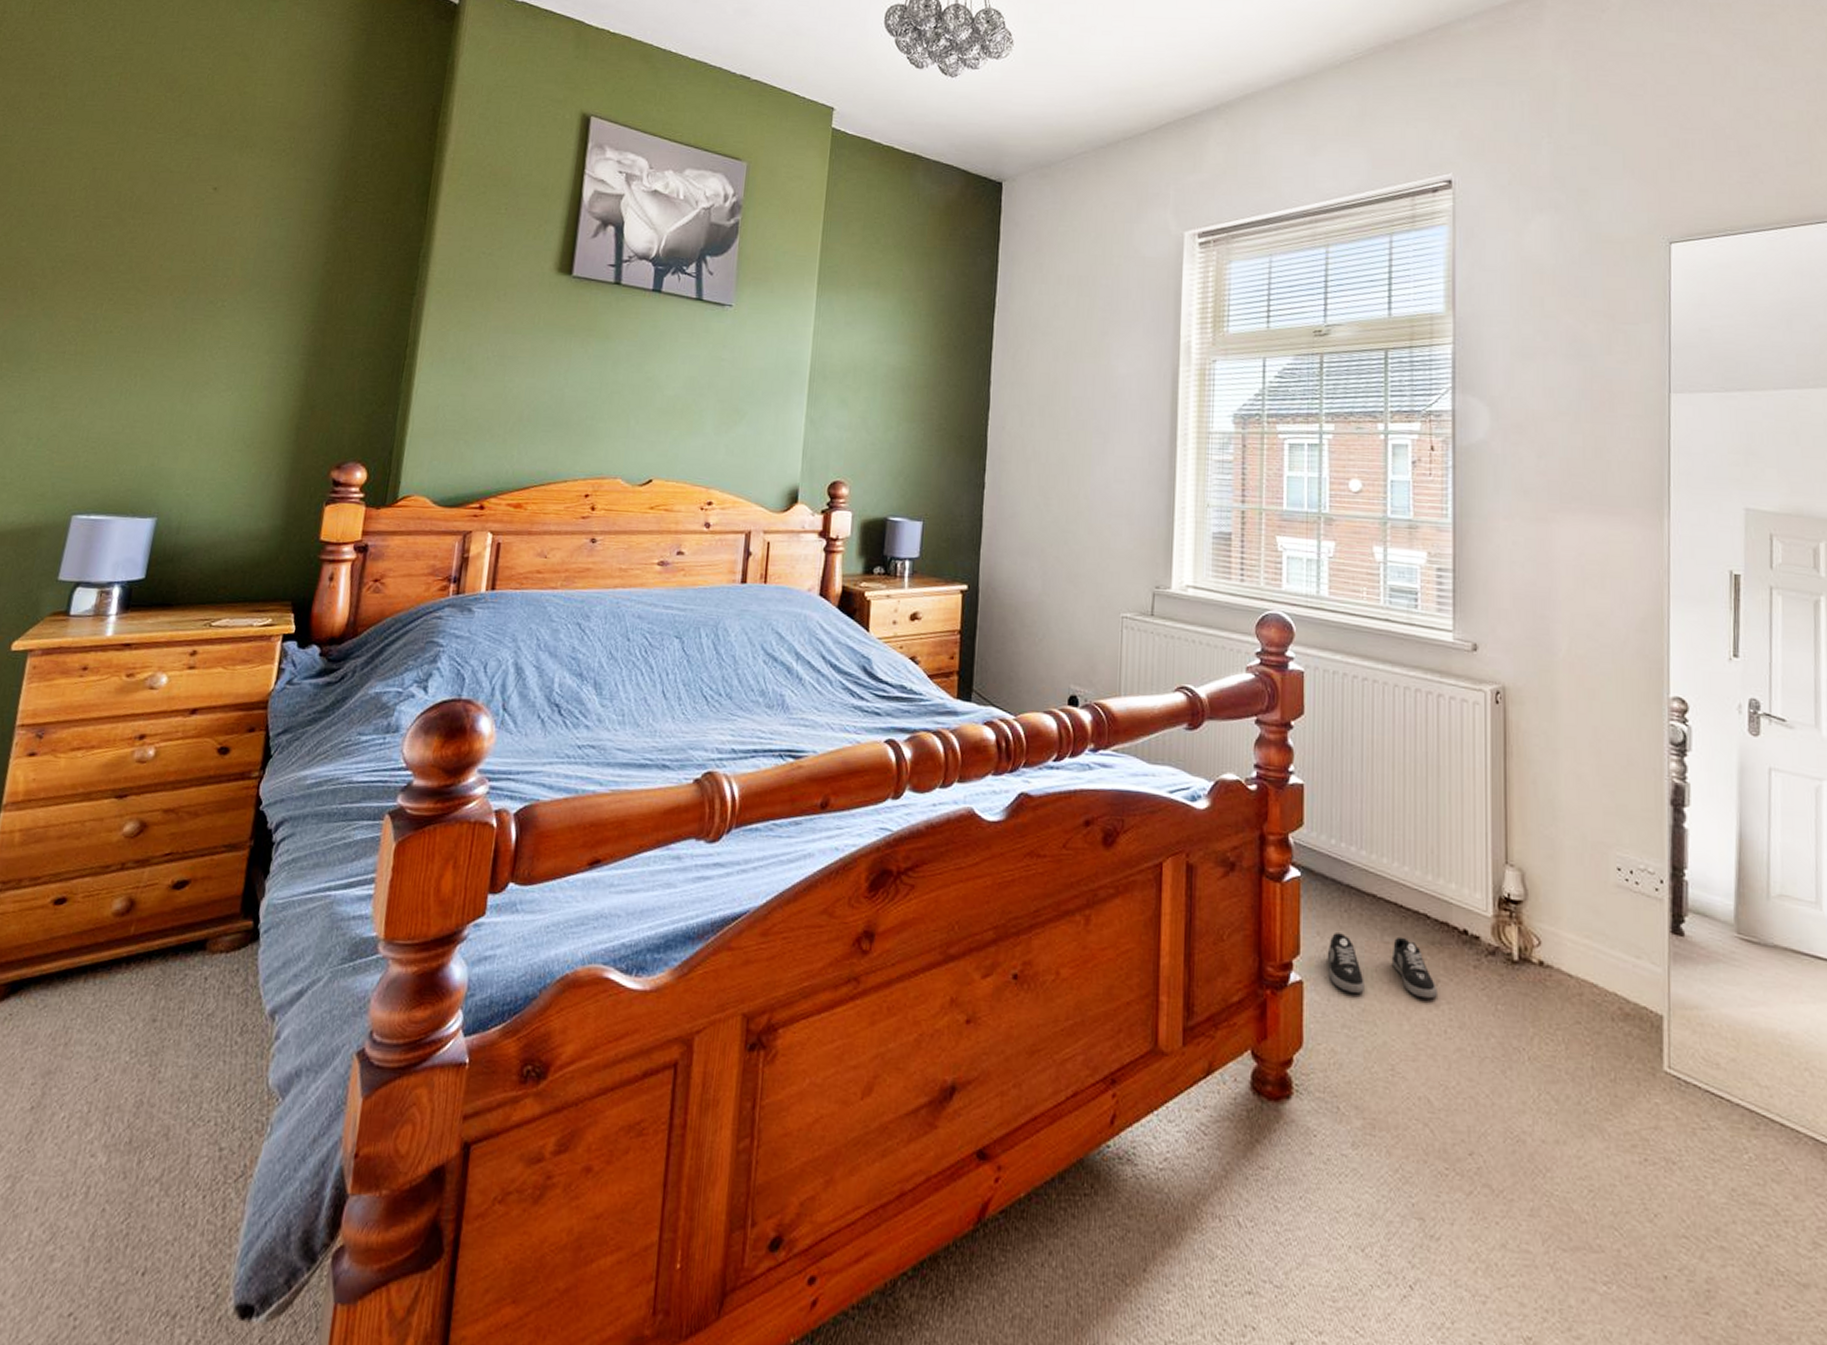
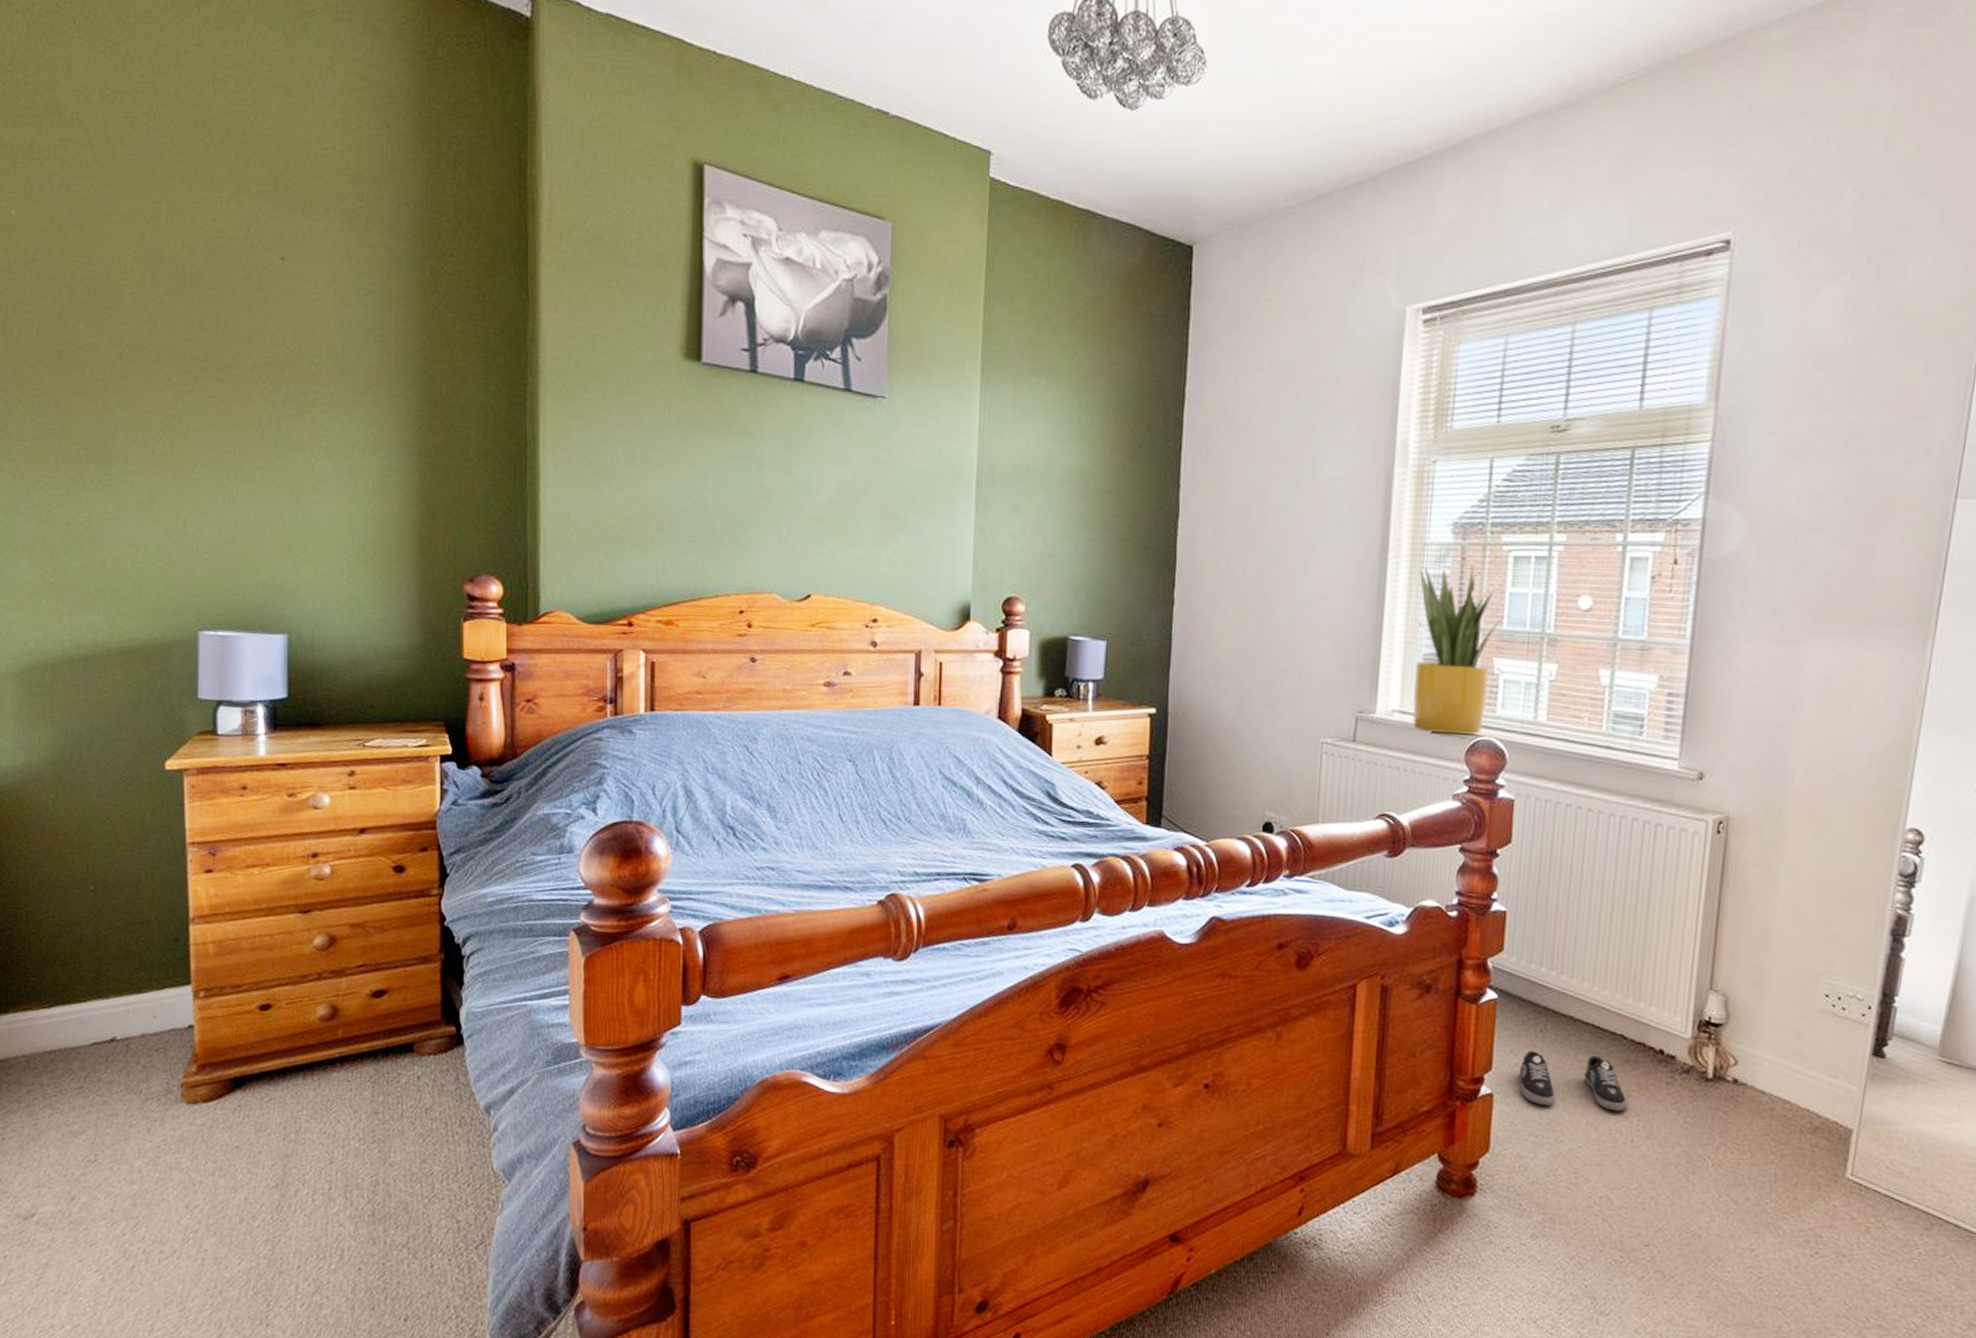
planter: none [1205,451,1285,609] -> present [1413,565,1506,735]

